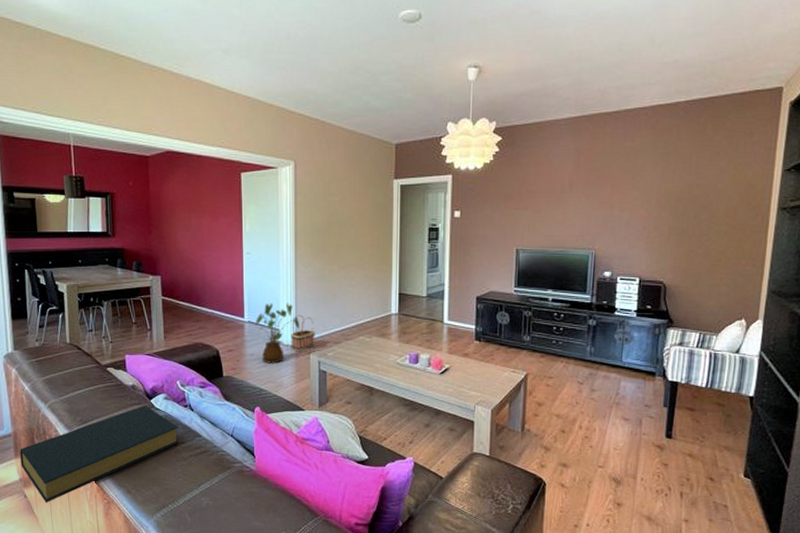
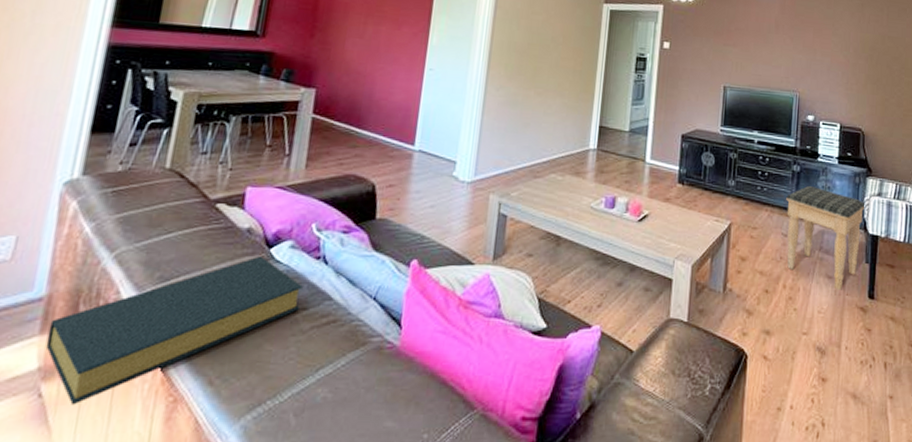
house plant: present [256,303,300,364] -> none [427,129,482,204]
basket: present [290,314,315,351] -> none [468,144,499,189]
footstool: none [582,337,665,430] -> present [786,185,865,290]

